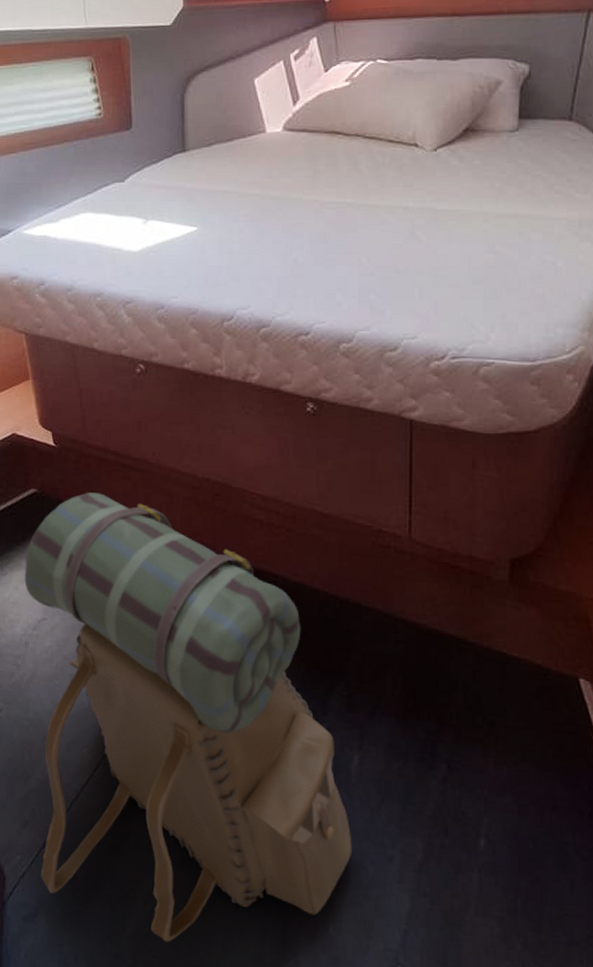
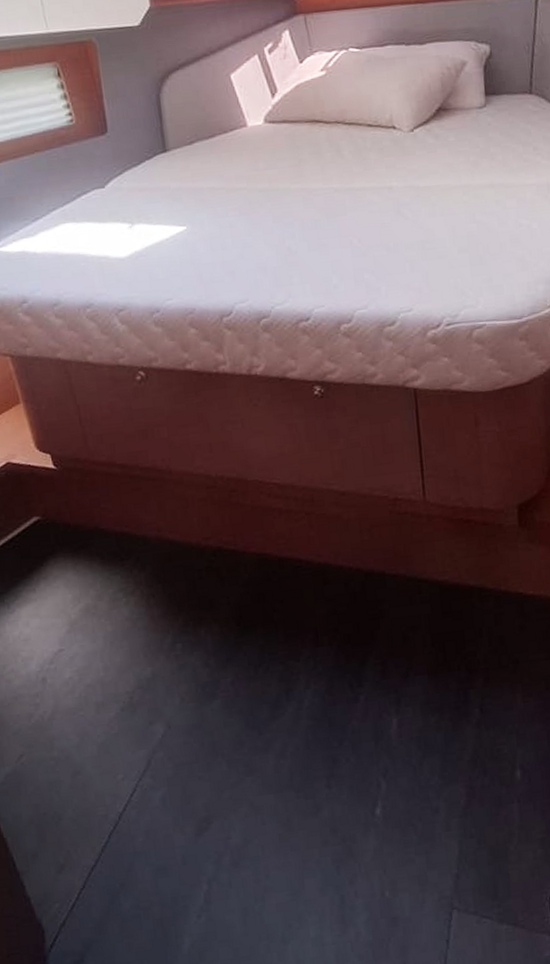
backpack: present [24,492,352,942] -> none [34,509,400,951]

